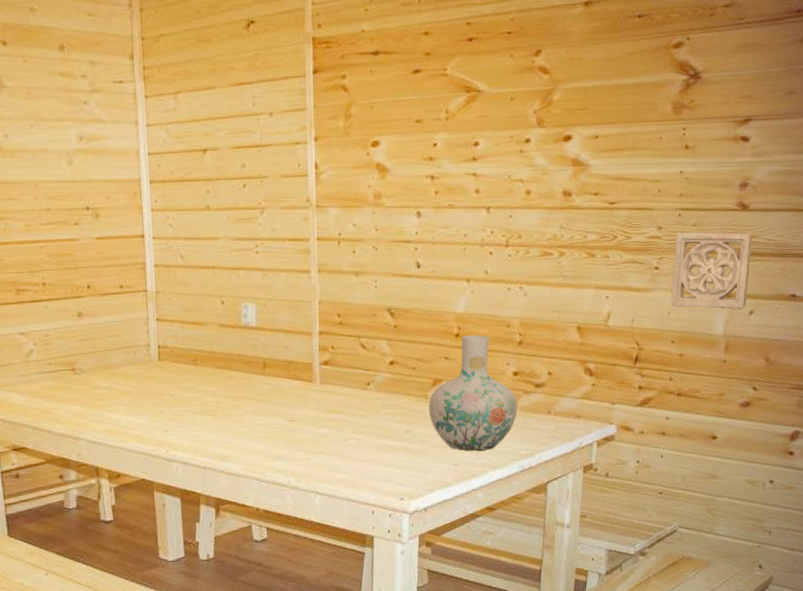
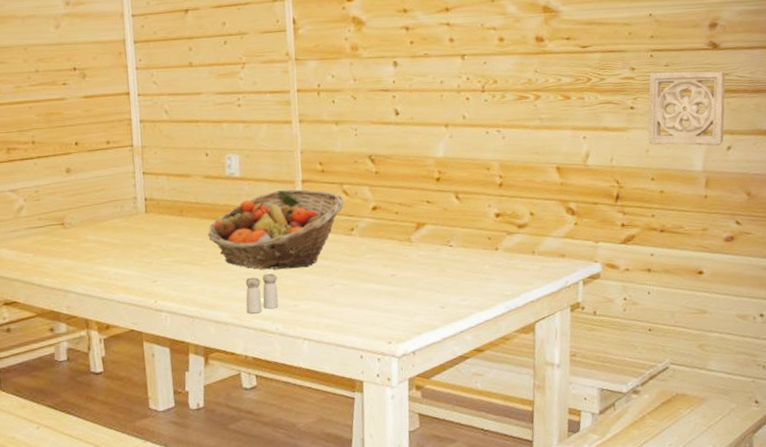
fruit basket: none [221,340,362,423] -> present [207,189,345,270]
salt and pepper shaker: none [258,426,292,466] -> present [245,273,279,314]
vase: present [428,335,518,451] -> none [412,178,502,293]

